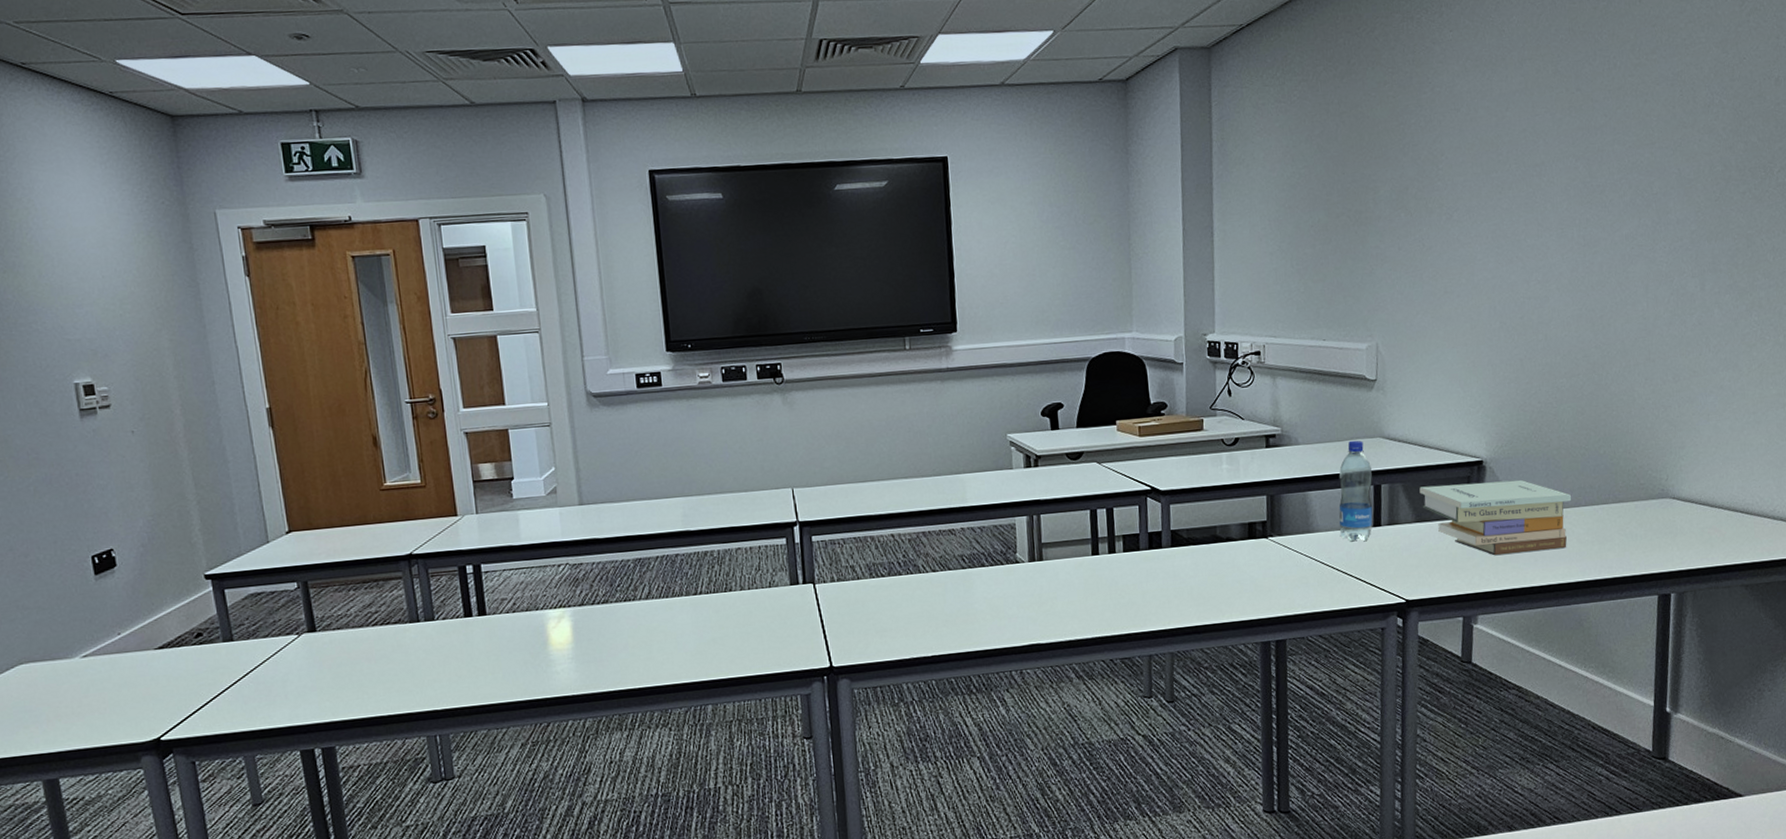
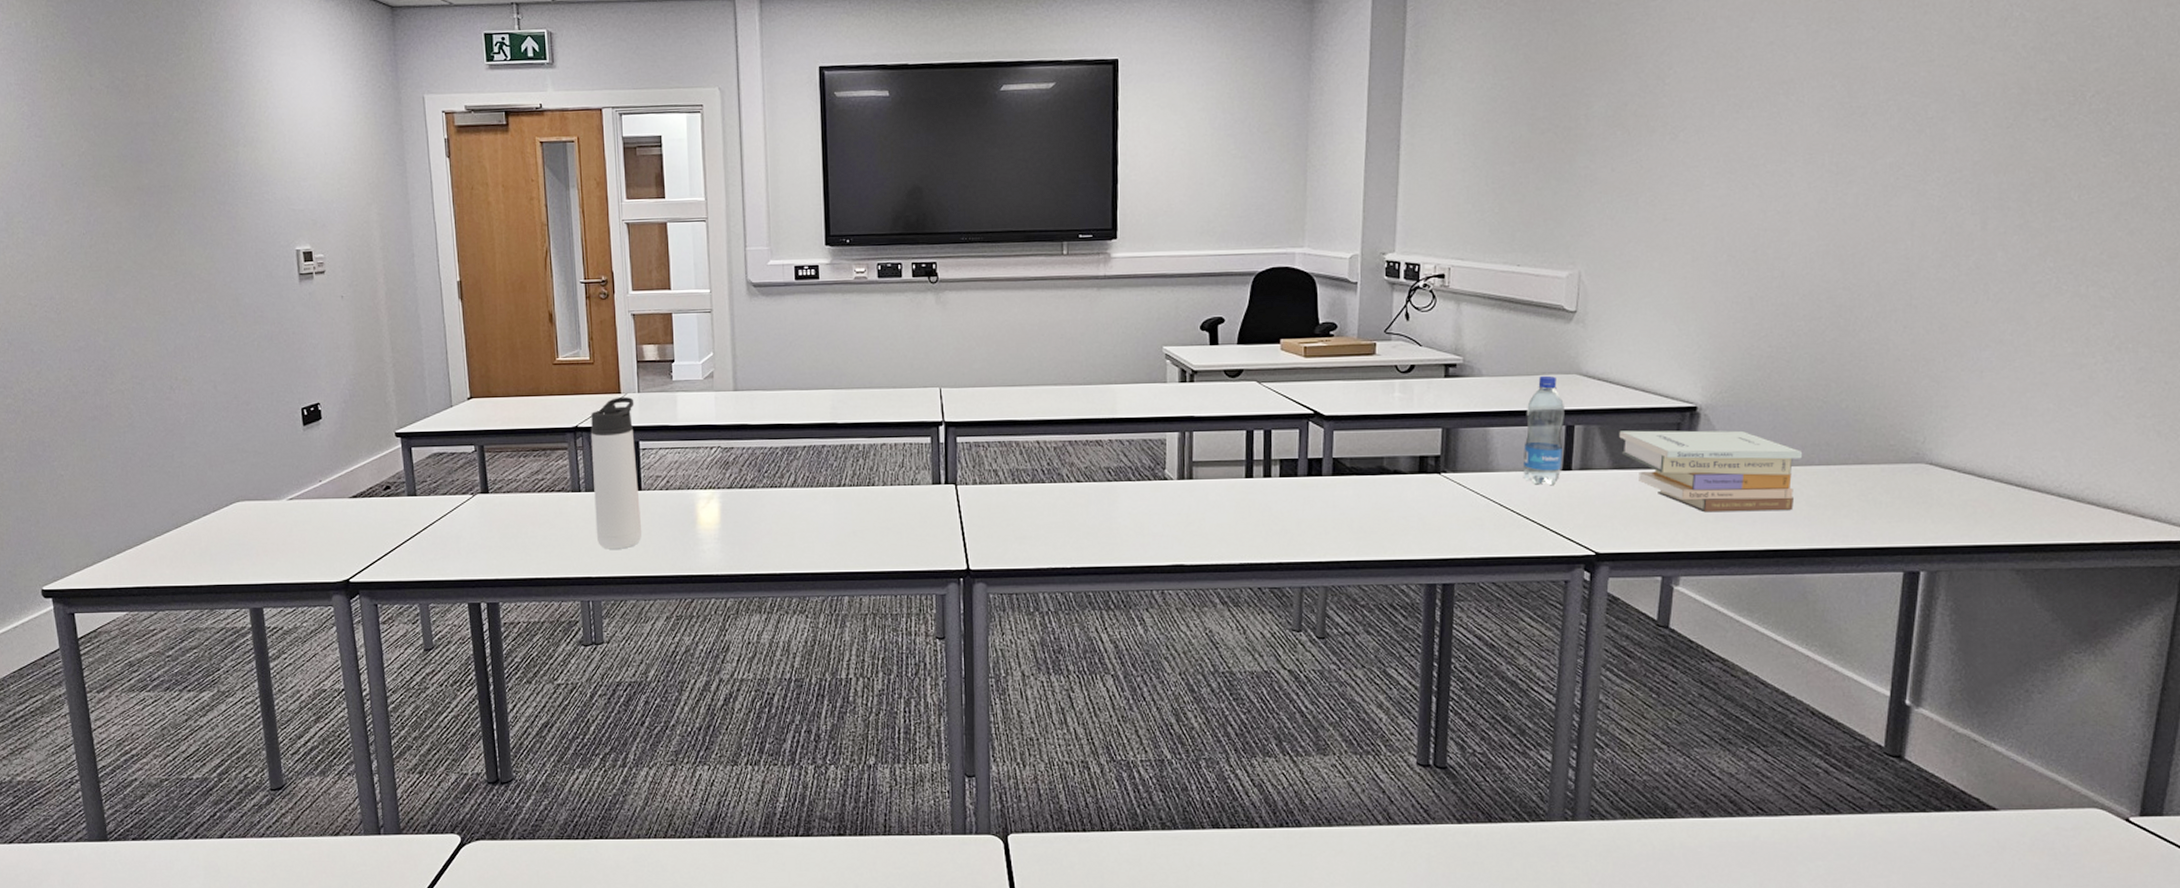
thermos bottle: none [425,519,489,680] -> present [590,397,641,549]

